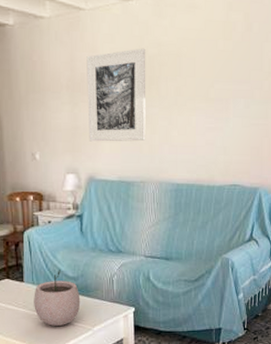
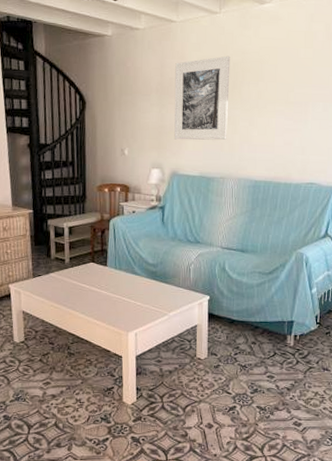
plant pot: present [34,270,81,327] -> none [115,256,159,310]

